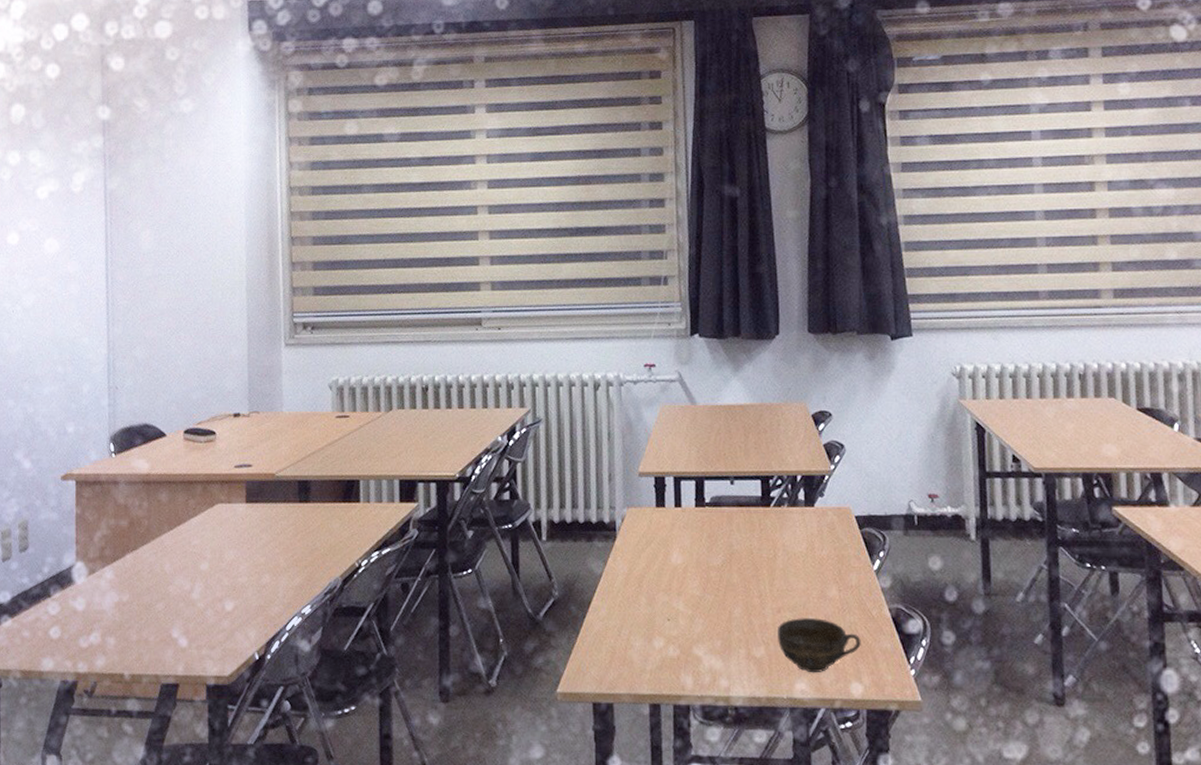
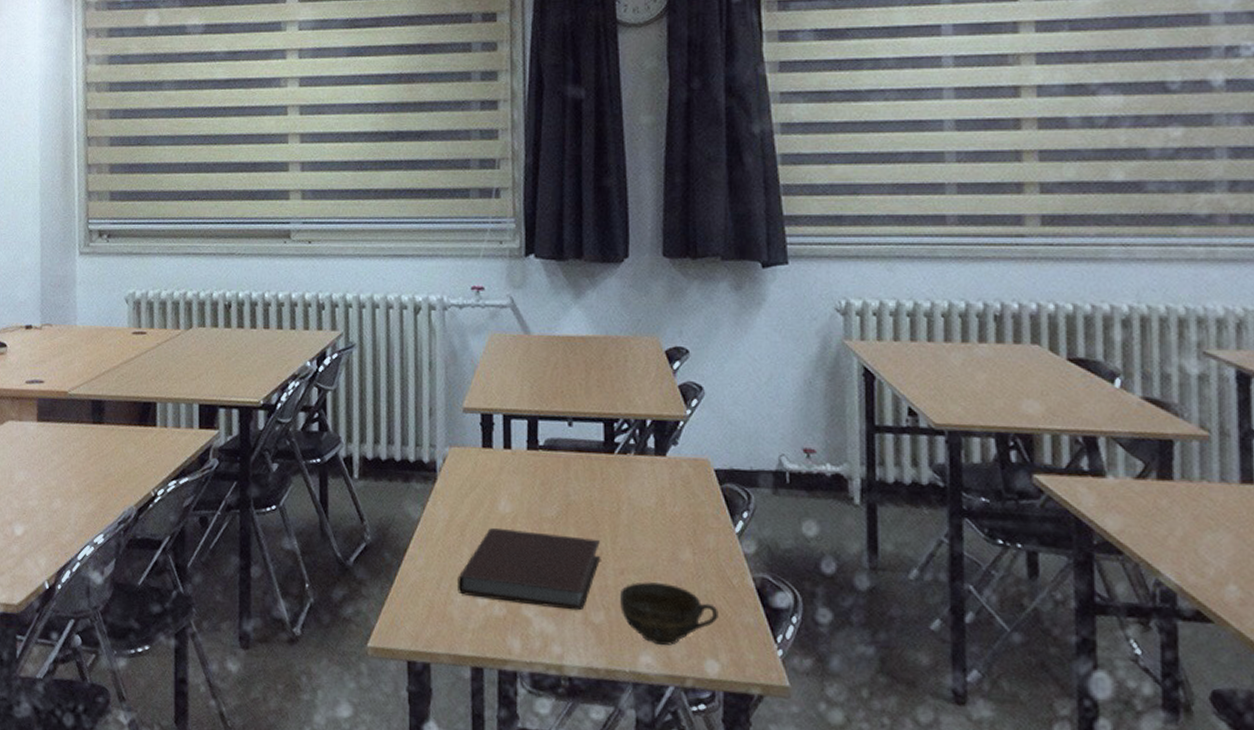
notebook: none [636,579,761,647] -> present [458,528,601,611]

